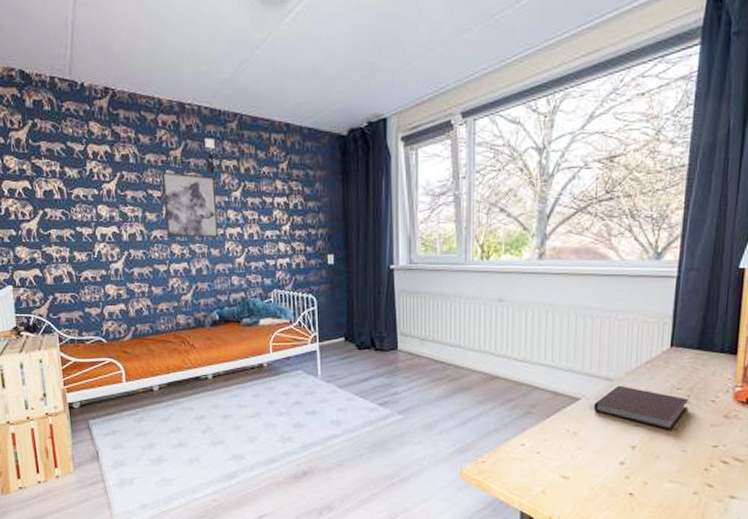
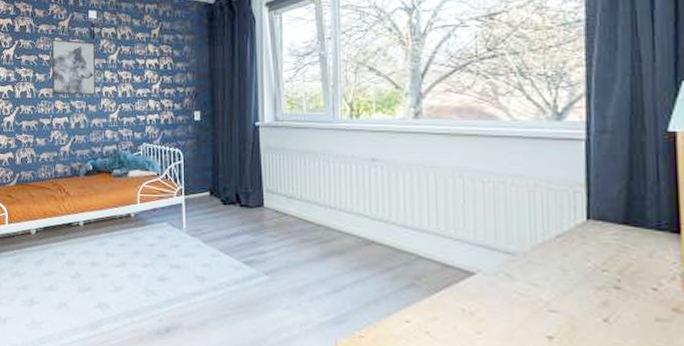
notebook: present [593,385,688,430] -> none [493,261,619,321]

